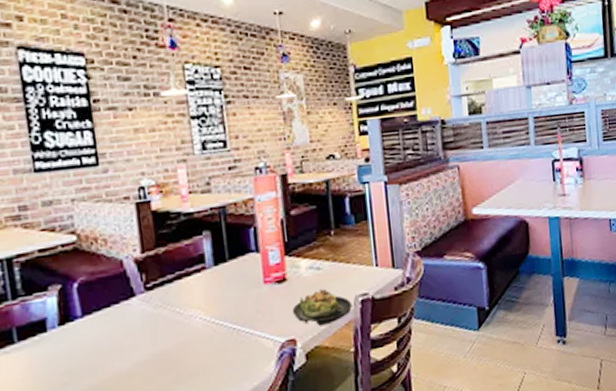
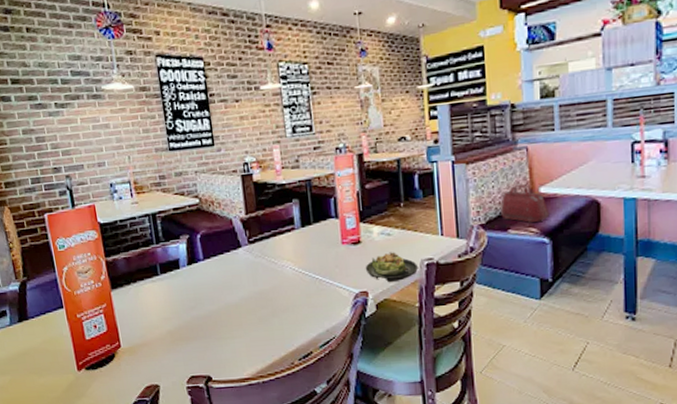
handbag: none [435,205,483,247] -> present [500,184,550,223]

